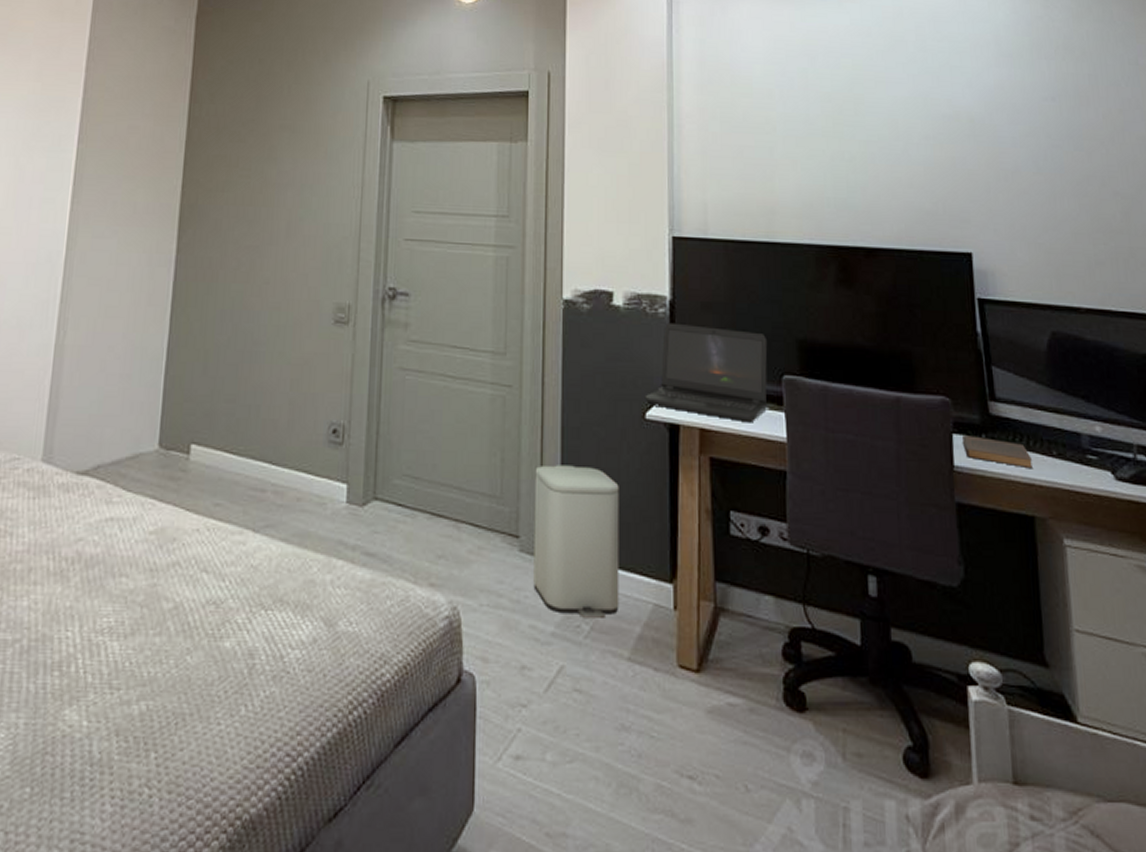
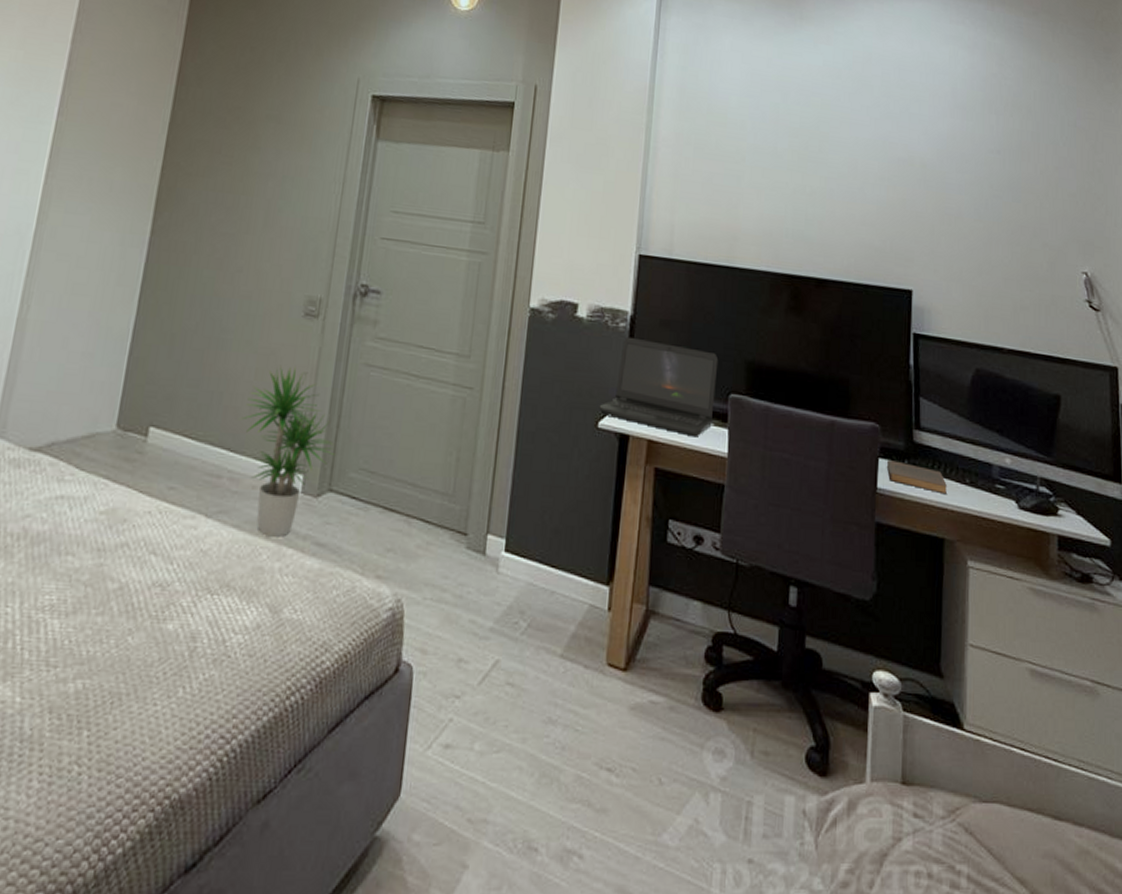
potted plant: none [279,374,377,549] -> present [240,366,335,537]
pedal bin: present [533,465,619,620] -> none [477,467,567,617]

